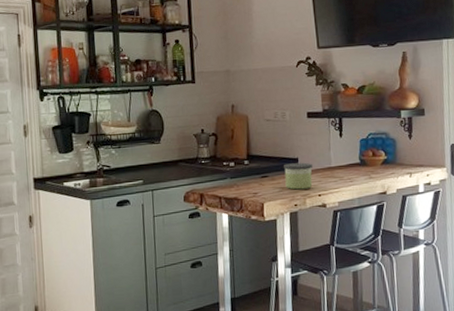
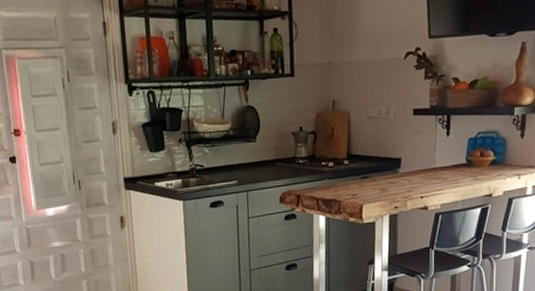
candle: present [283,162,313,190] -> none [384,163,416,192]

